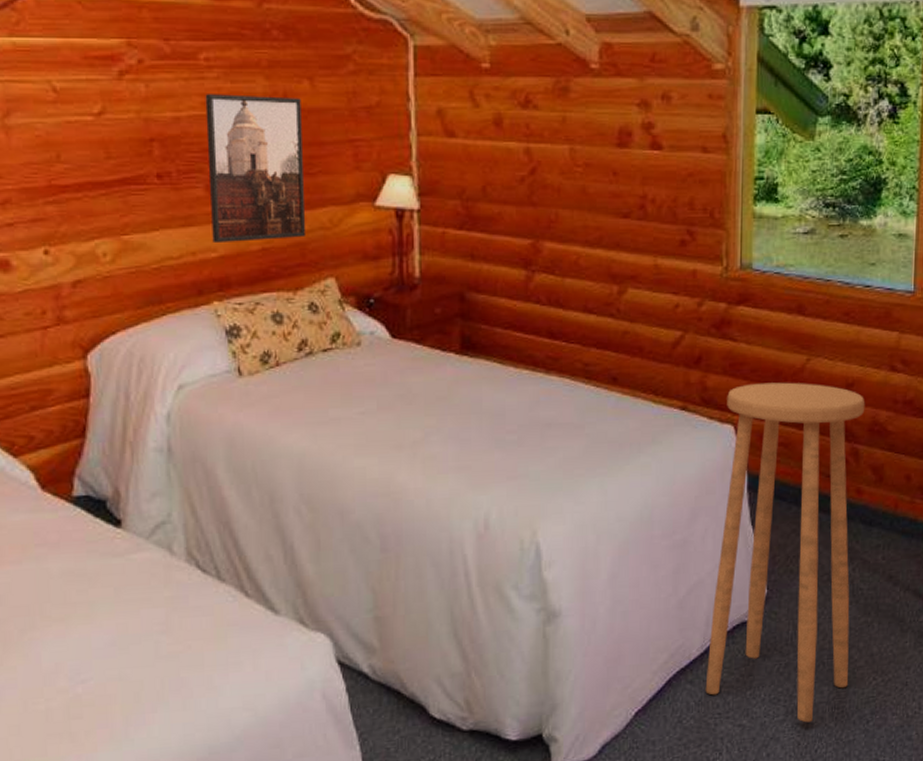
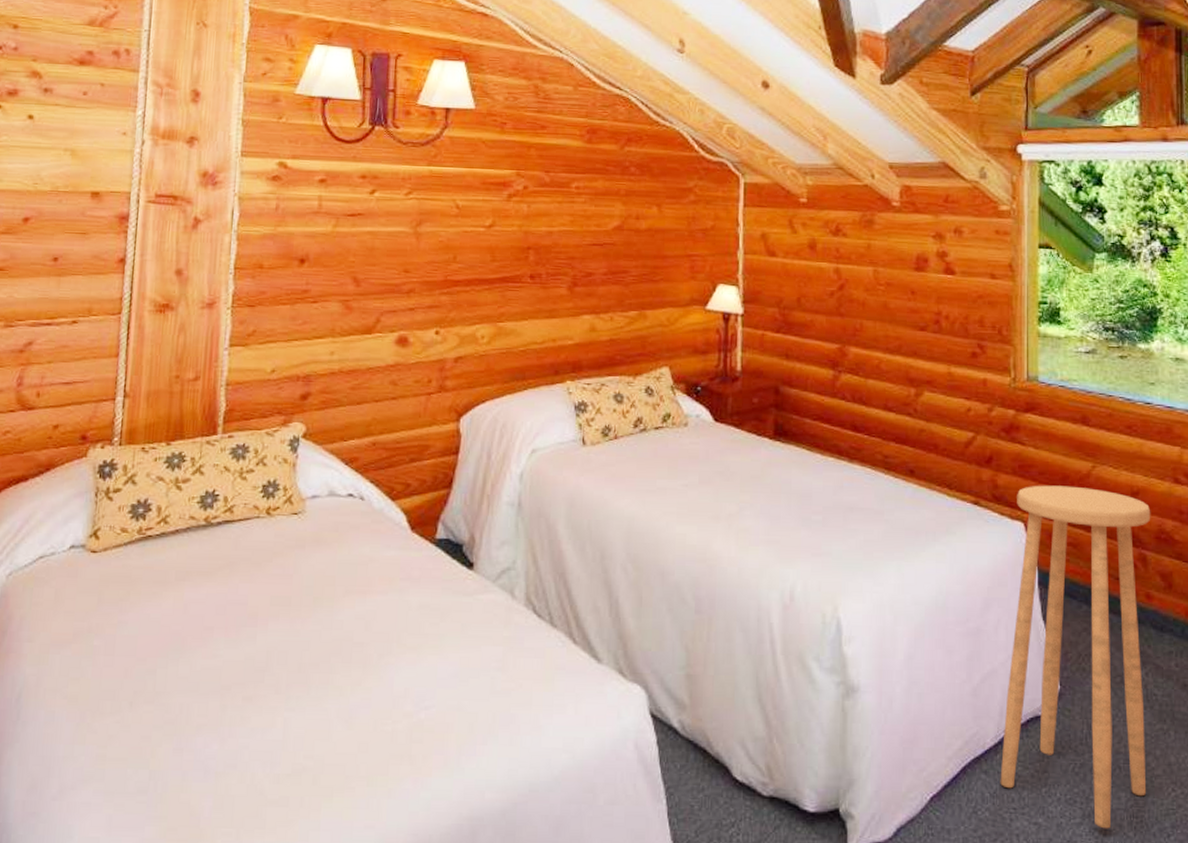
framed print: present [205,94,307,244] -> none [570,214,650,333]

